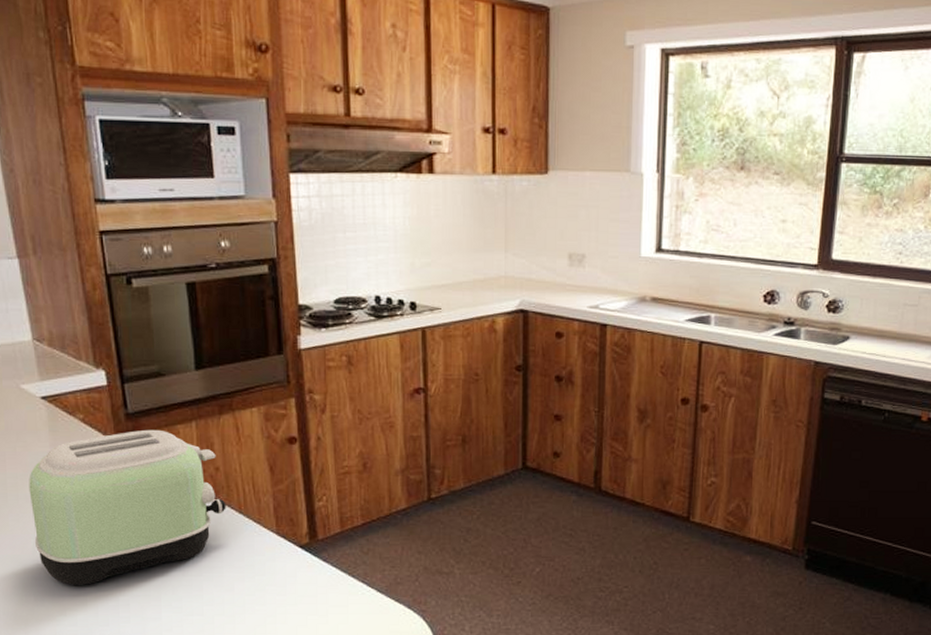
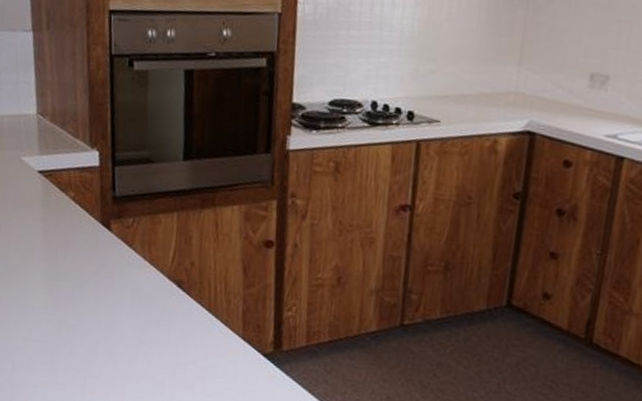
toaster: present [29,429,226,586] -> none [18,214,197,361]

